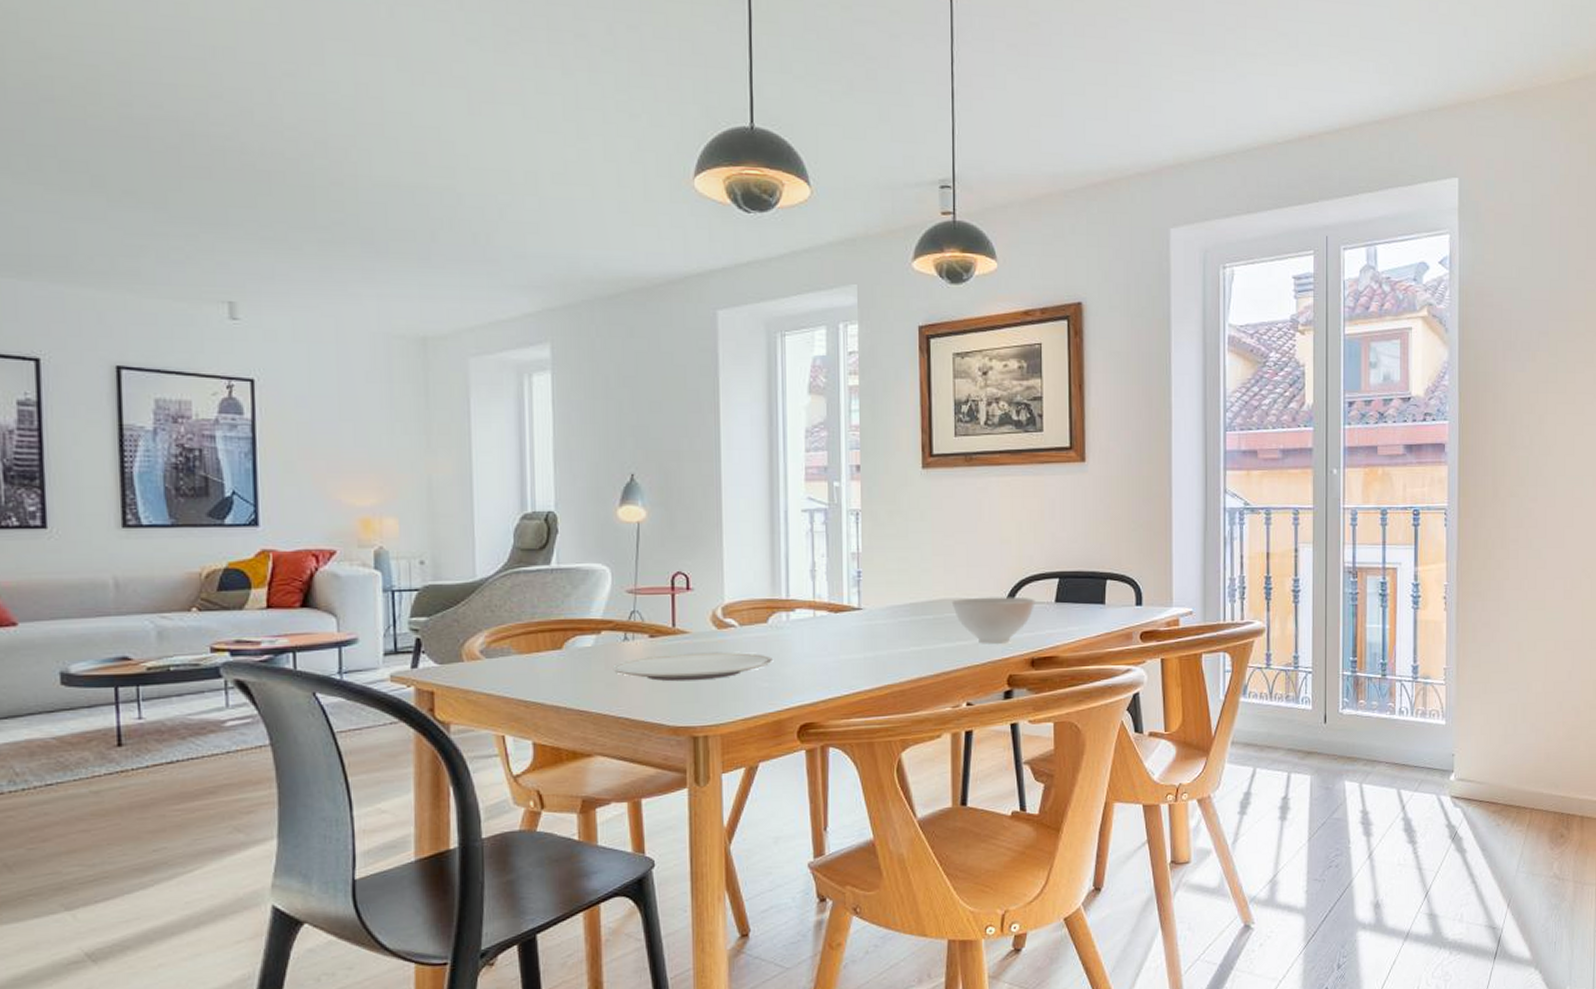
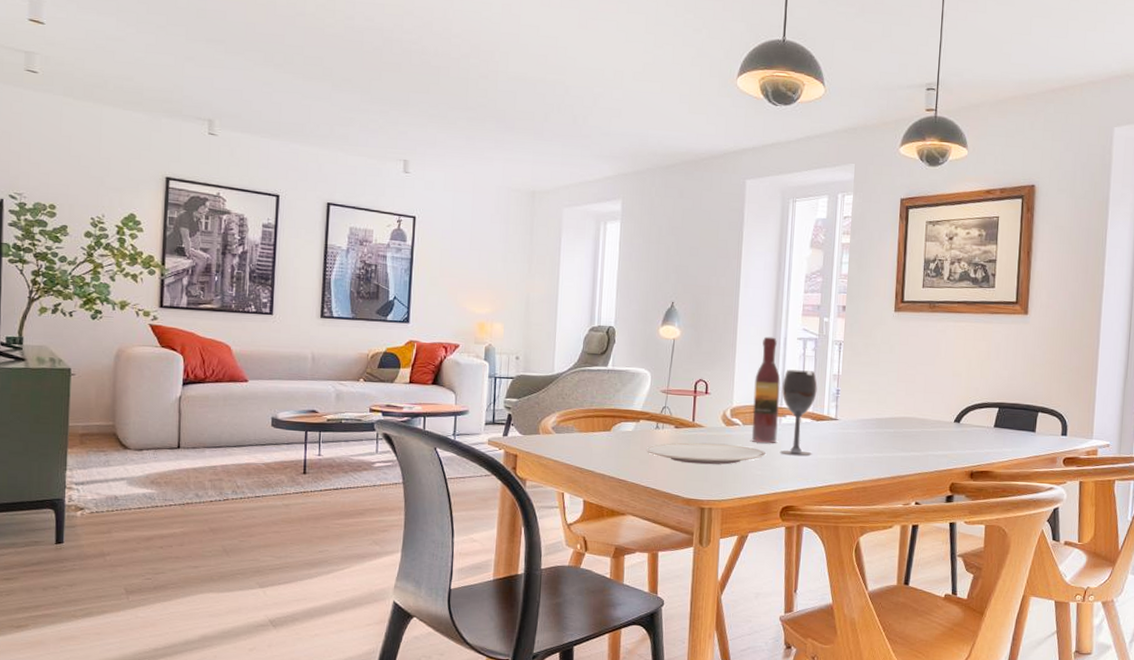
wine bottle: none [750,511,786,648] -> present [751,336,781,443]
wine glass: none [787,550,832,660] -> present [779,369,818,456]
bowl: present [951,596,1036,644] -> none [909,417,978,457]

